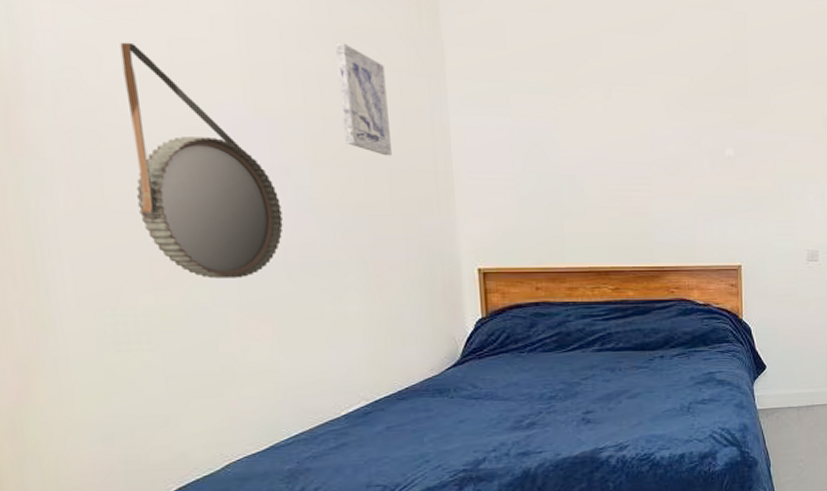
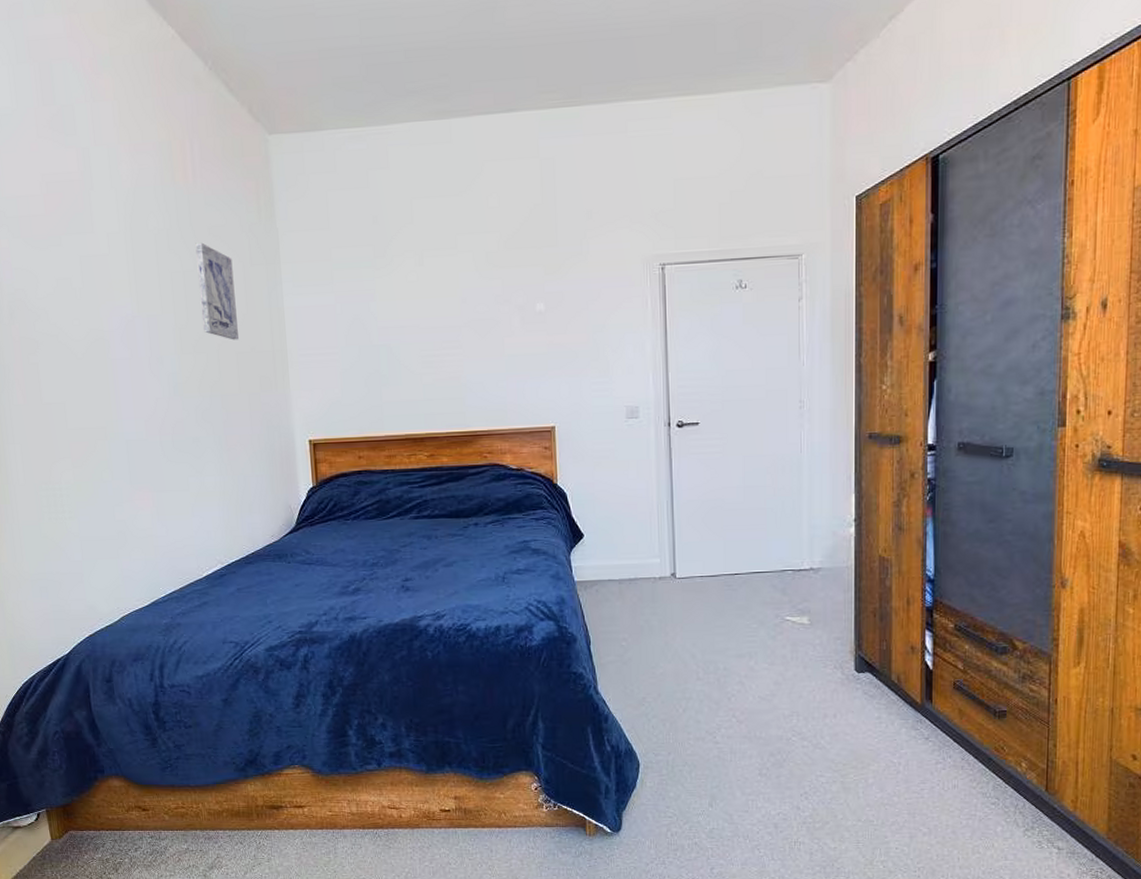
home mirror: present [120,42,283,279] -> none [49,264,159,457]

